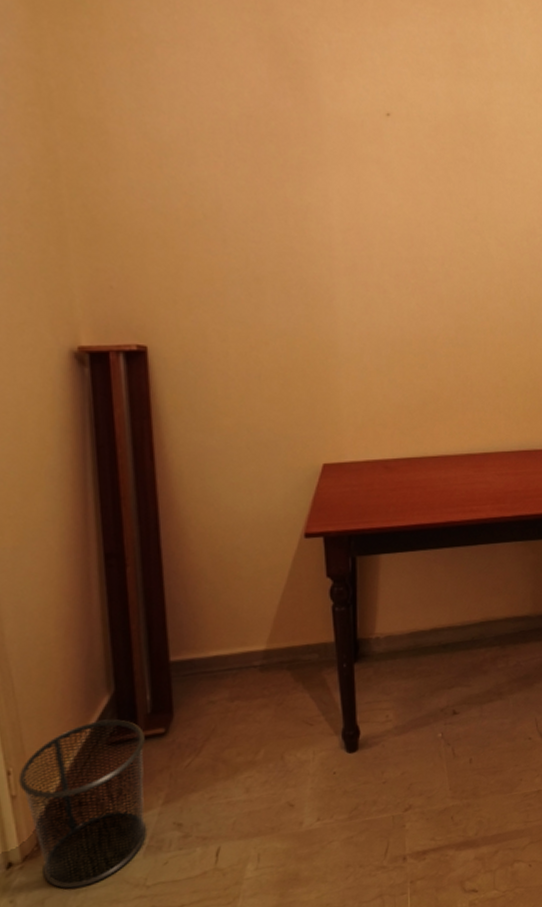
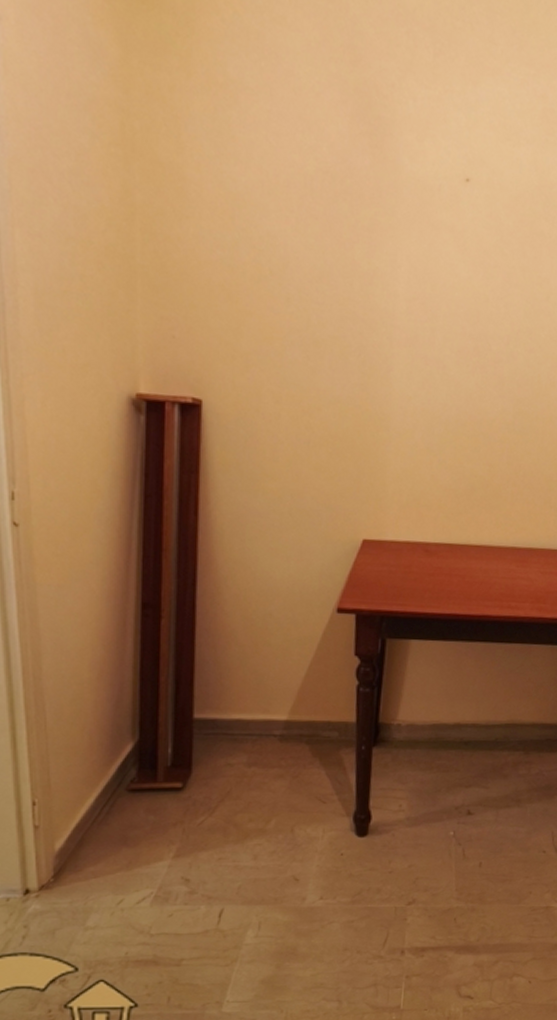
waste bin: present [18,719,148,889] -> none [42,766,163,924]

